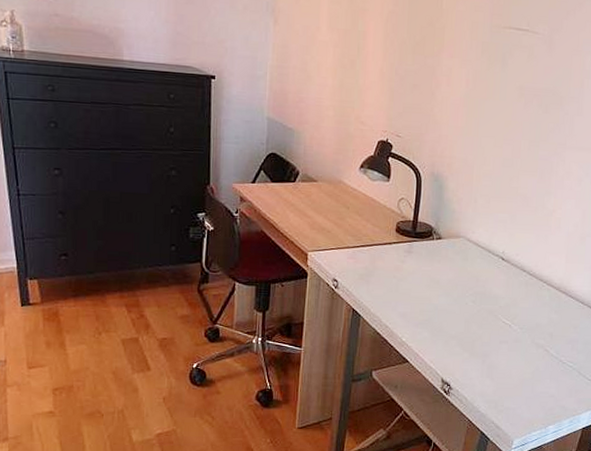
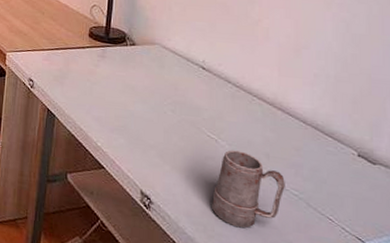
mug: none [503,333,563,400] -> present [212,150,285,229]

